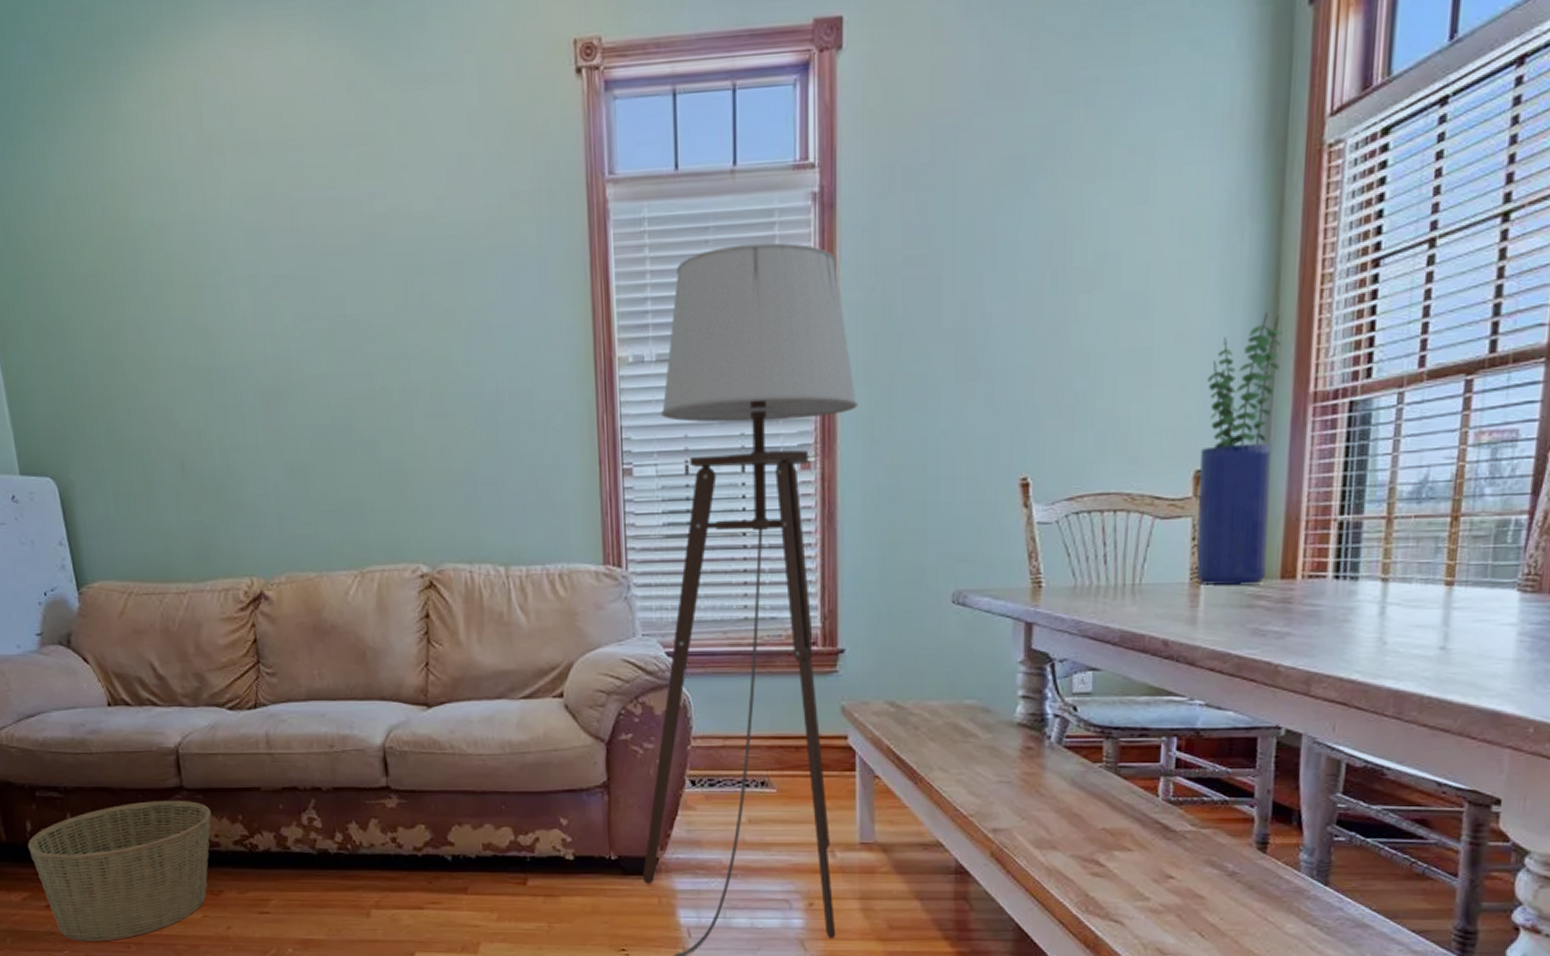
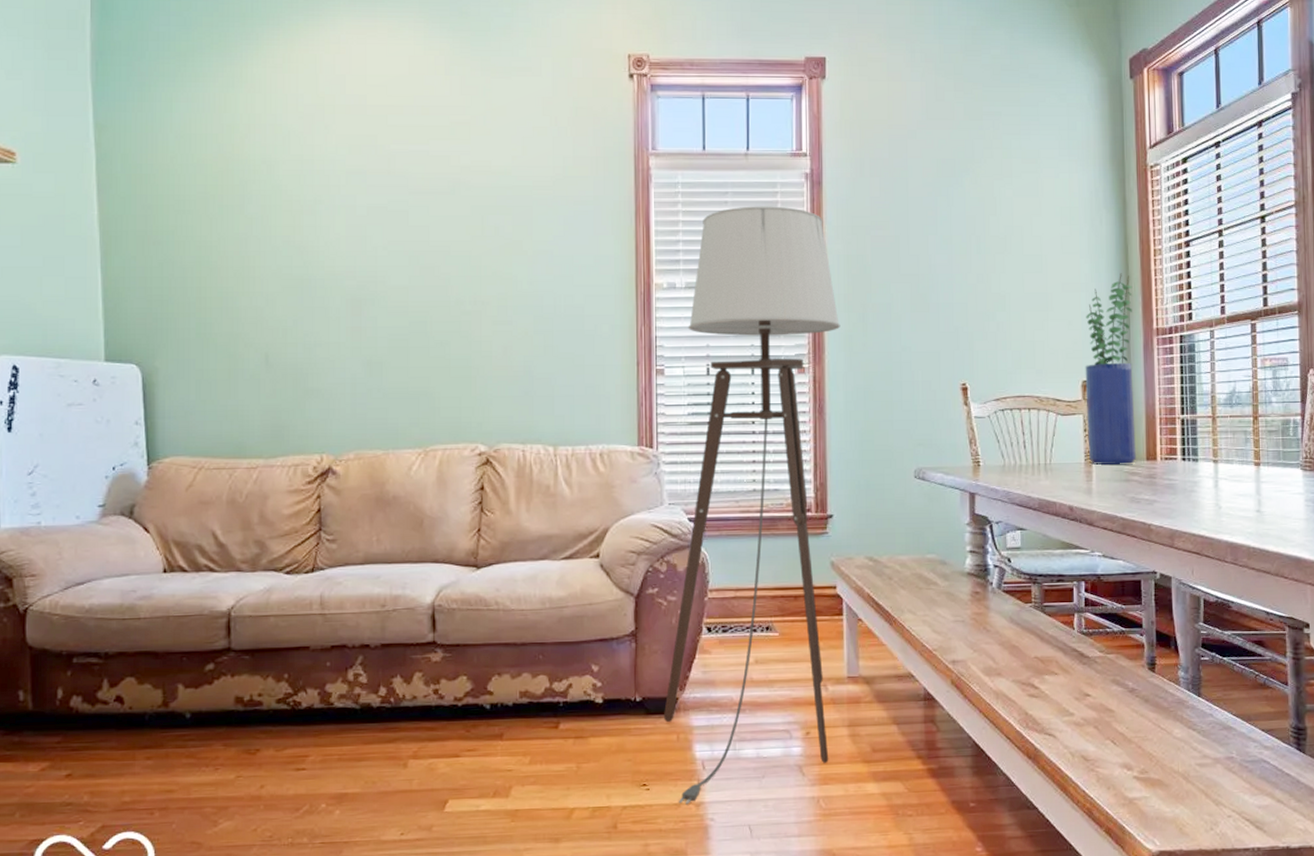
basket: present [28,800,211,942] -> none [56,661,257,811]

